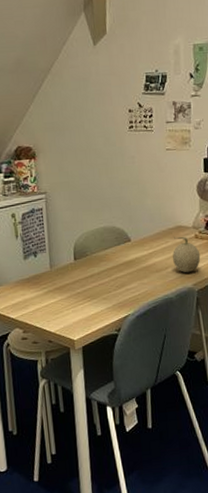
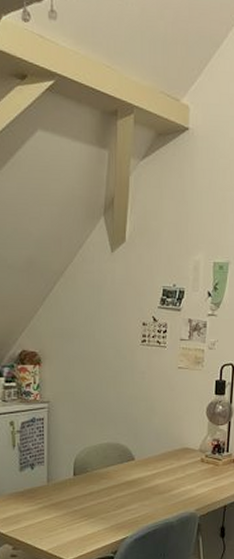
fruit: present [173,236,201,273] -> none [177,459,205,498]

